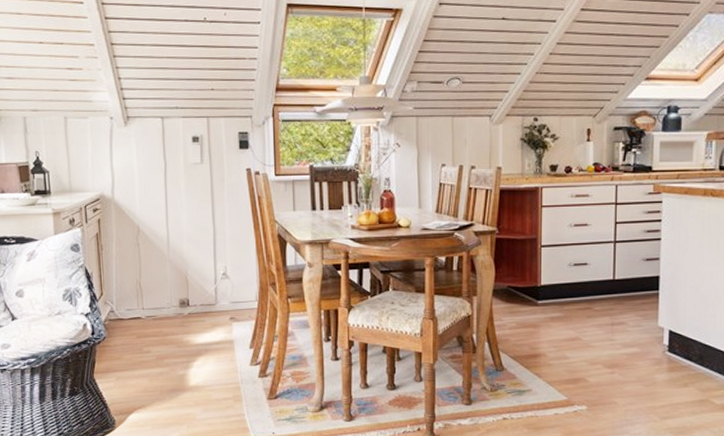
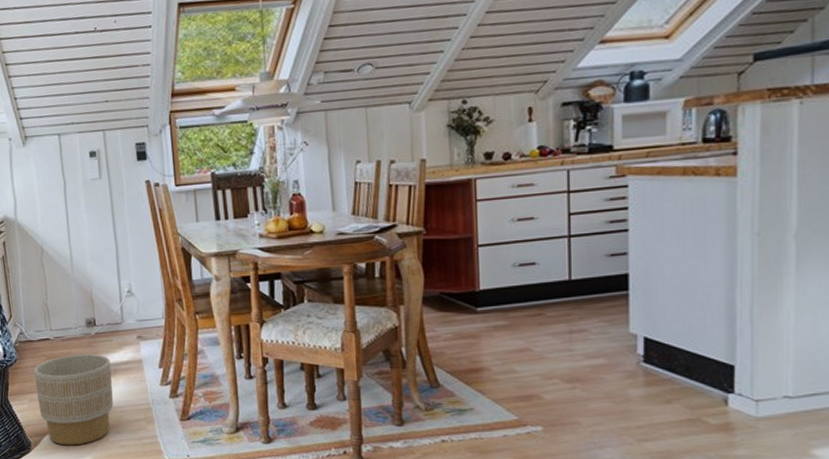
planter: none [123,334,203,424] -> present [34,354,114,445]

